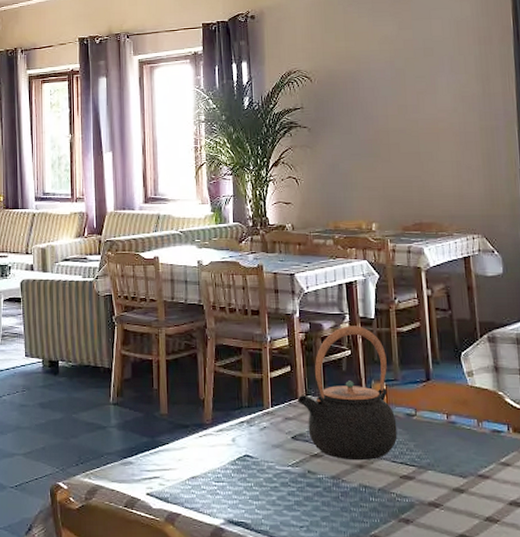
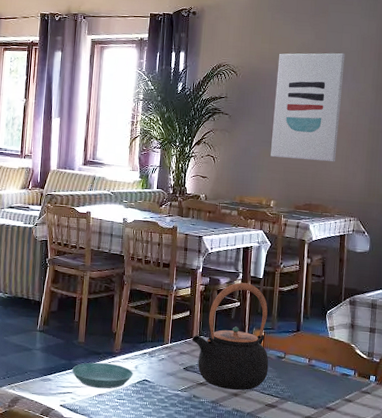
saucer: none [156,437,231,470] -> present [72,362,133,389]
wall art: none [358,43,445,172] -> present [270,53,345,162]

